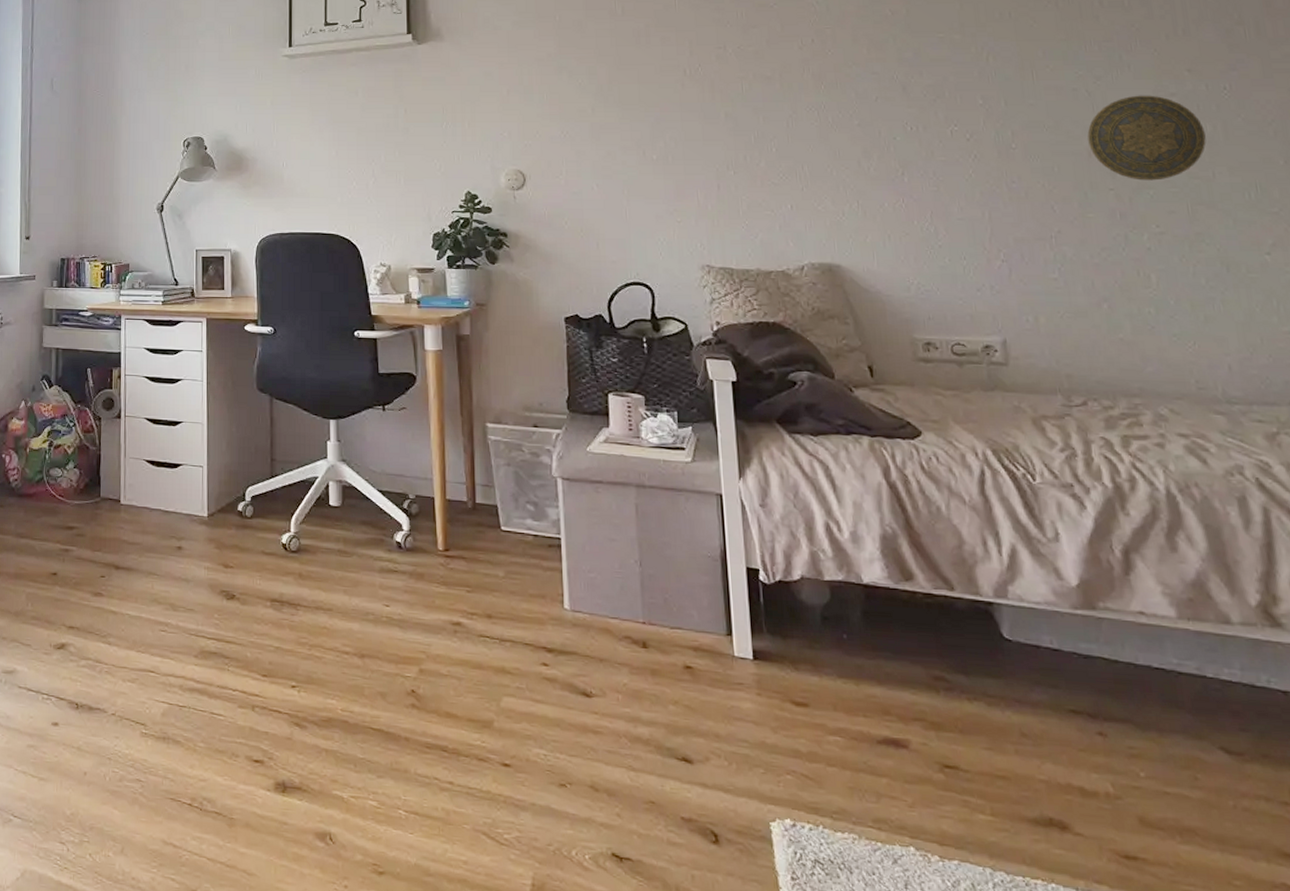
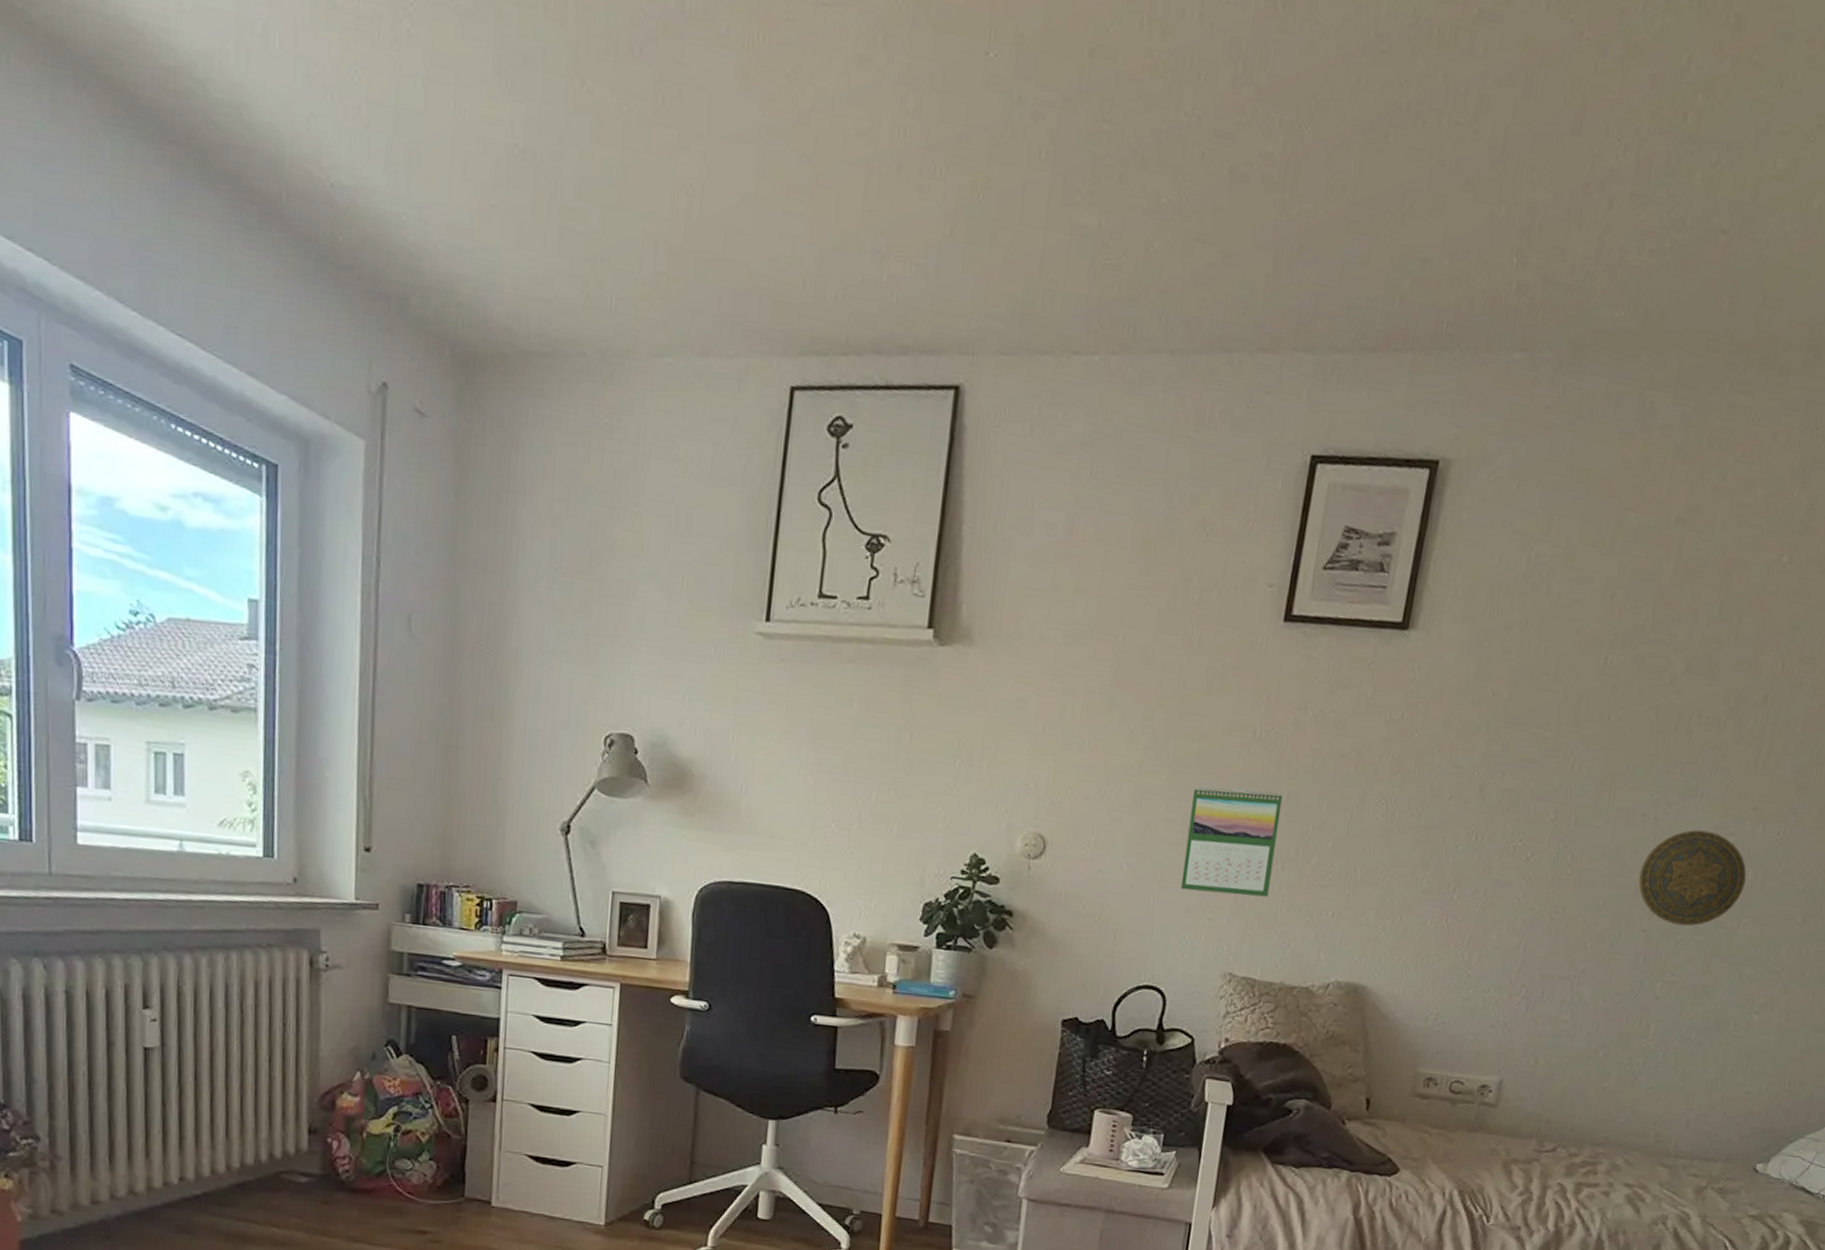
calendar: none [642,113,727,201] -> present [1180,786,1283,897]

